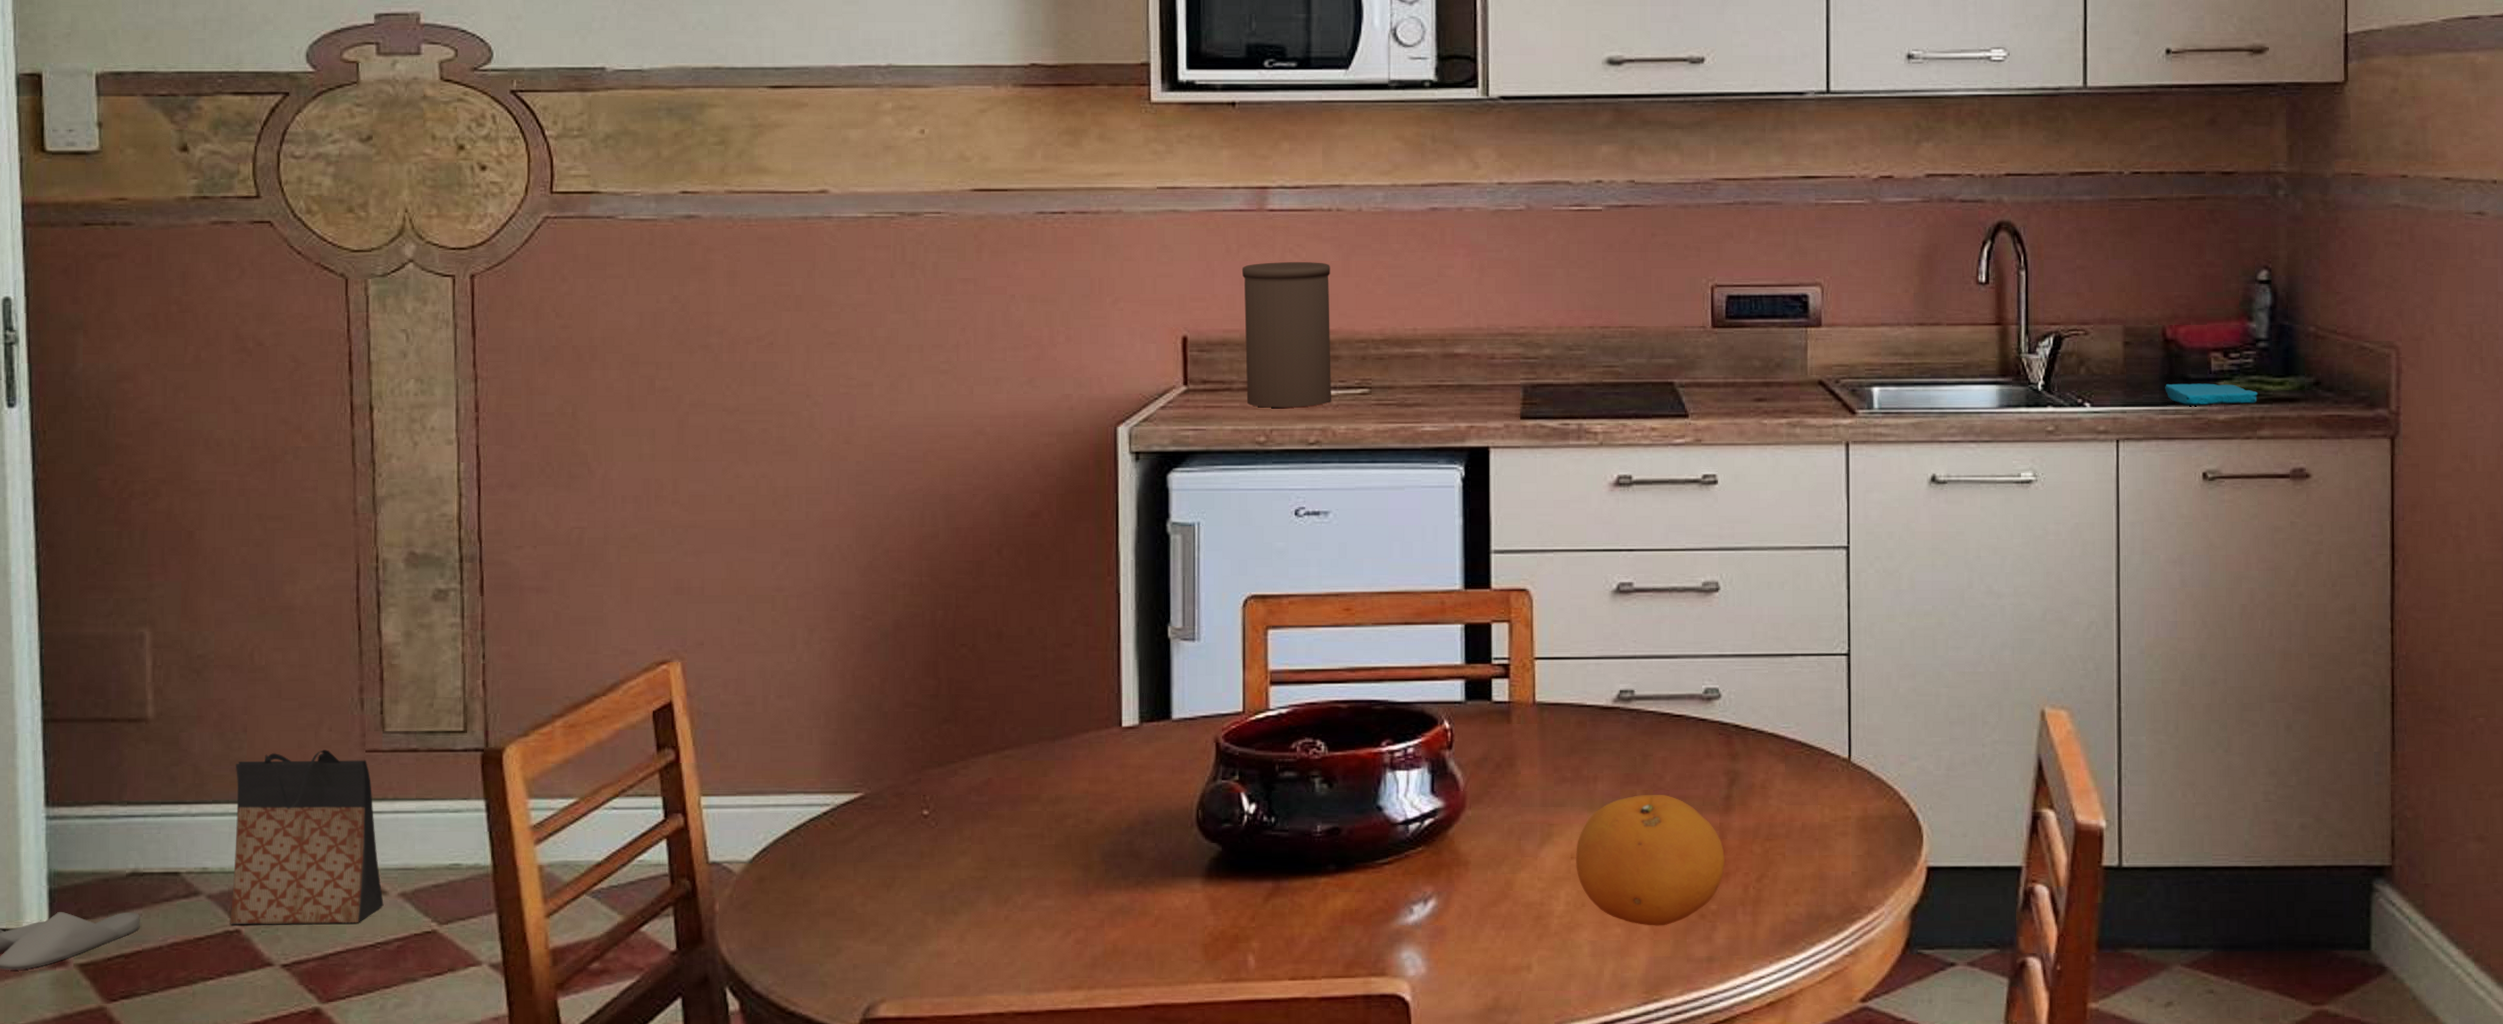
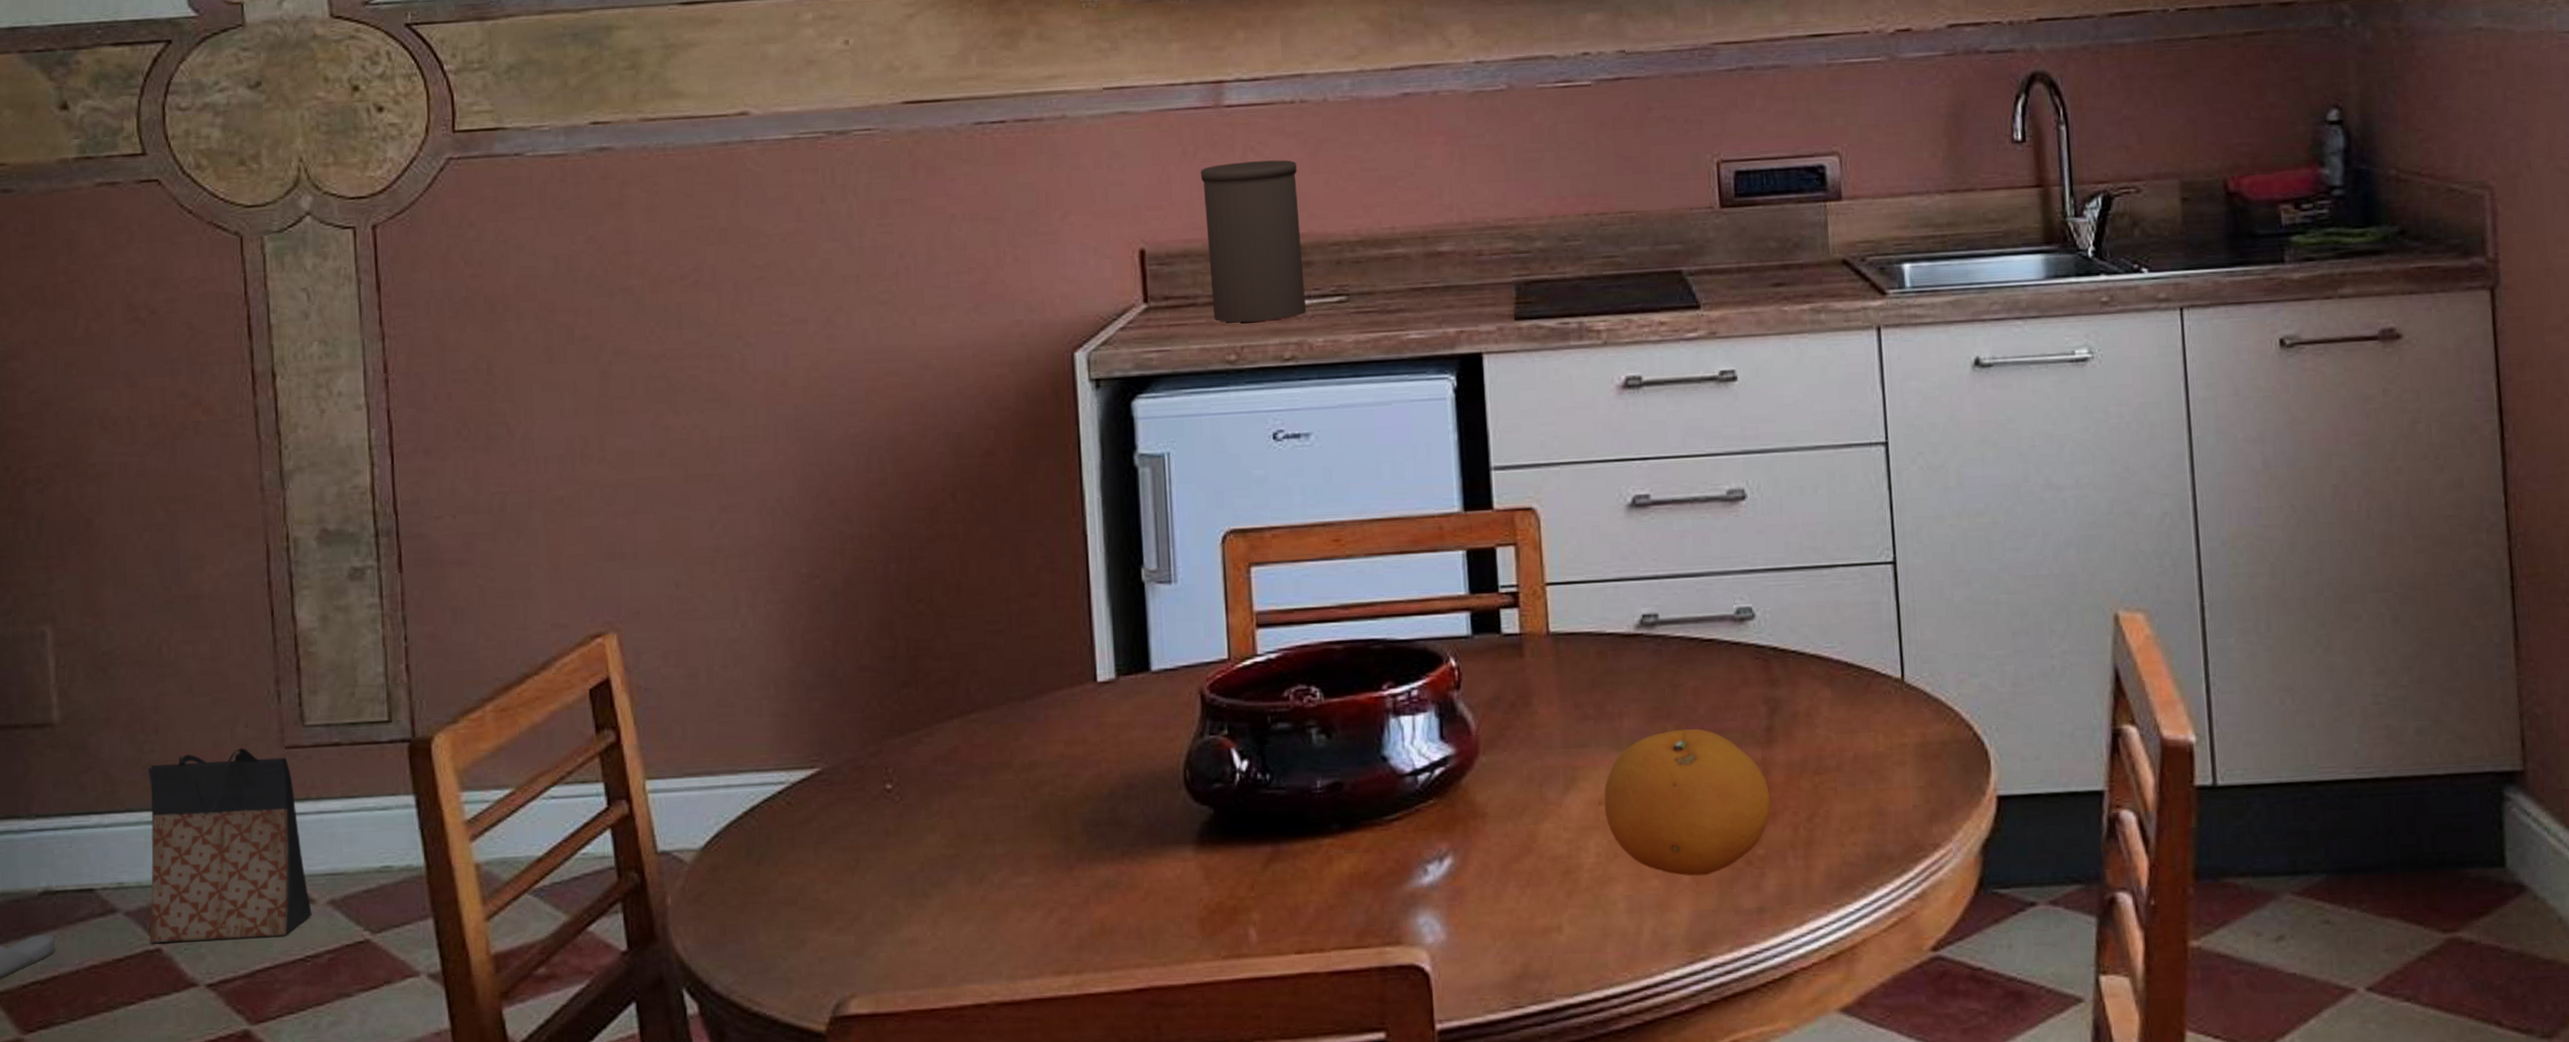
sponge: present [2165,383,2258,406] -> none [2231,238,2337,266]

